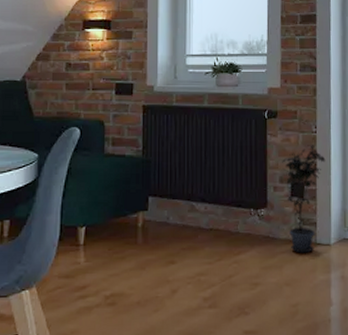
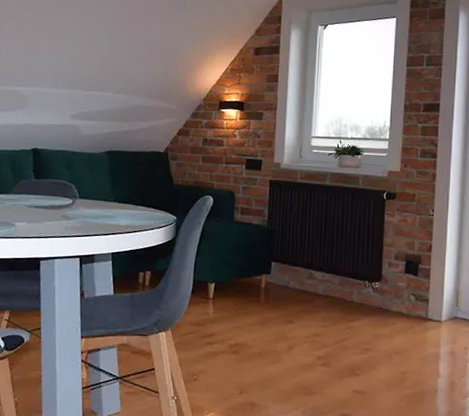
potted plant: present [282,145,326,253] -> none [398,227,441,327]

